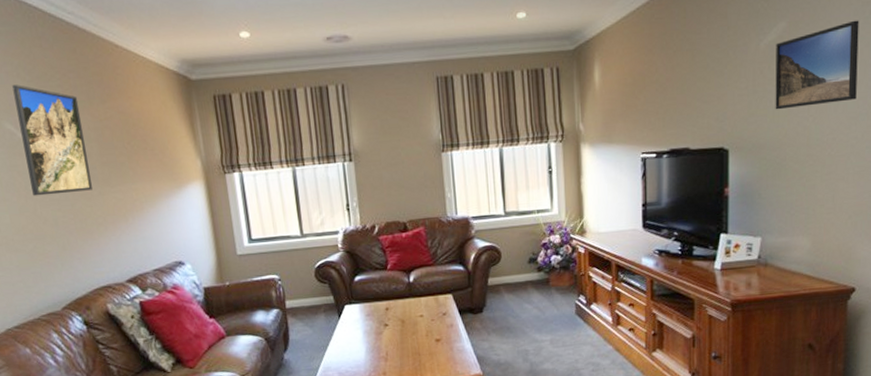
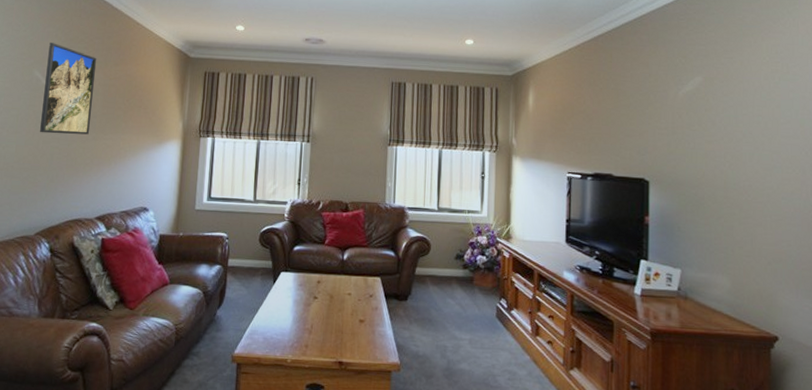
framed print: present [775,20,859,110] -> none [693,83,770,153]

